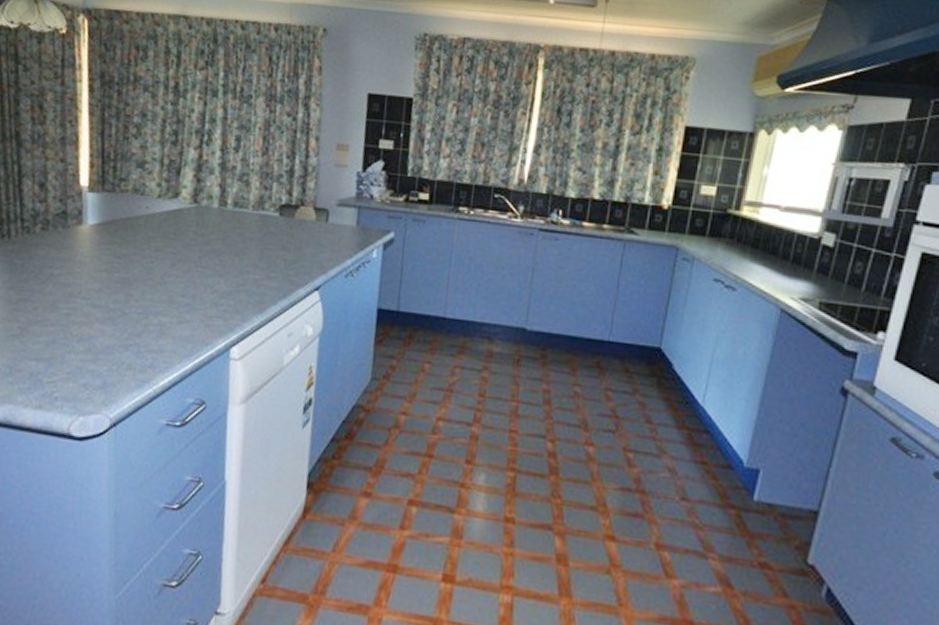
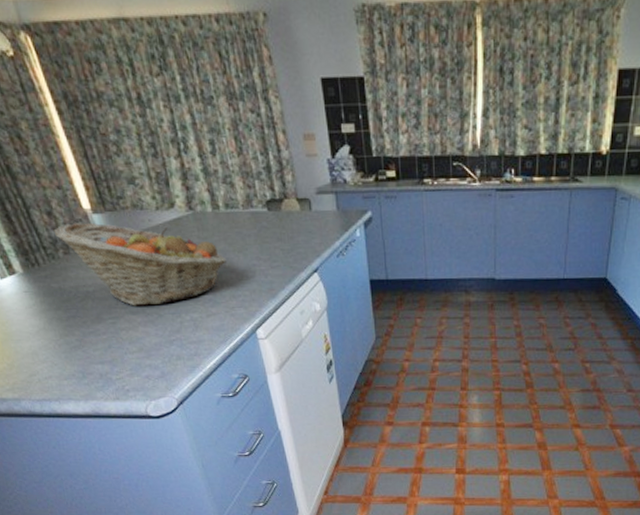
fruit basket: none [39,198,219,301] -> present [53,223,226,306]

